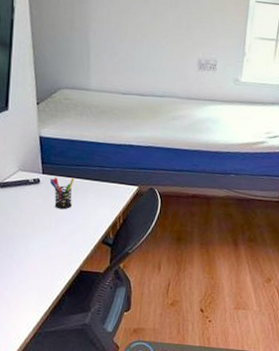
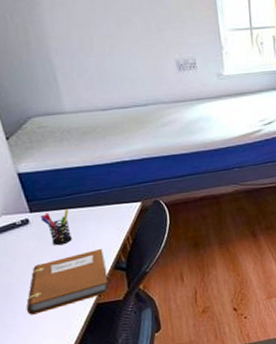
notebook: none [21,220,95,266] -> present [26,248,110,315]

